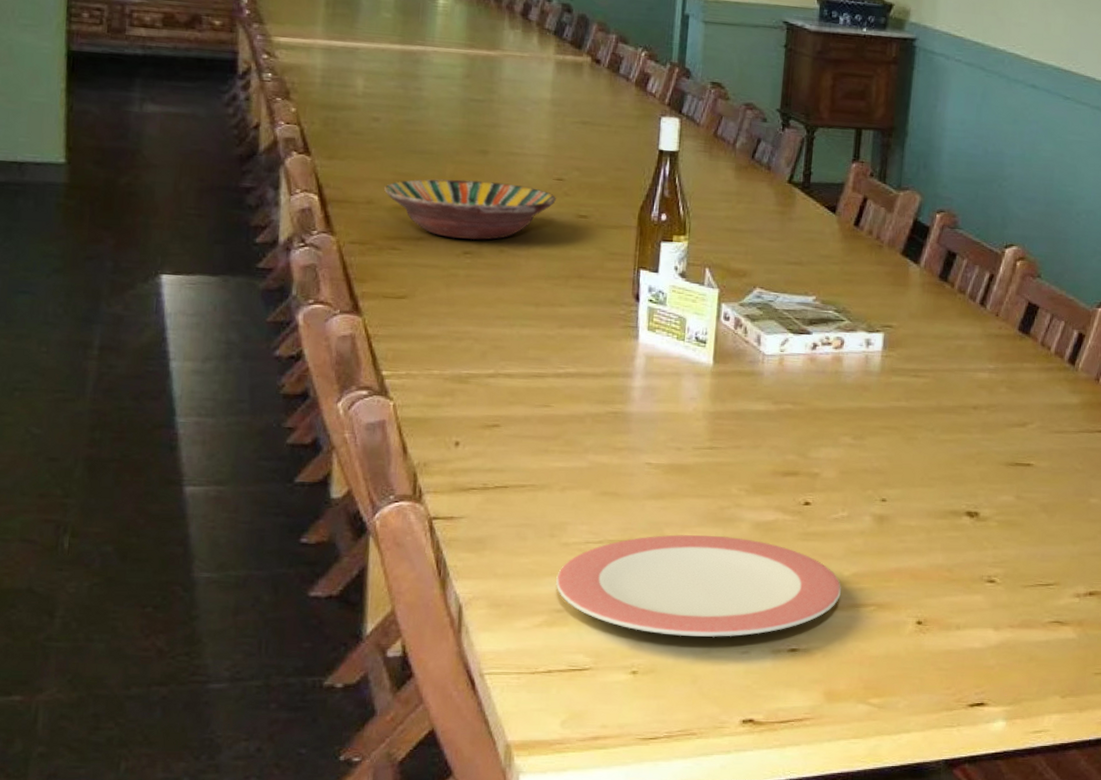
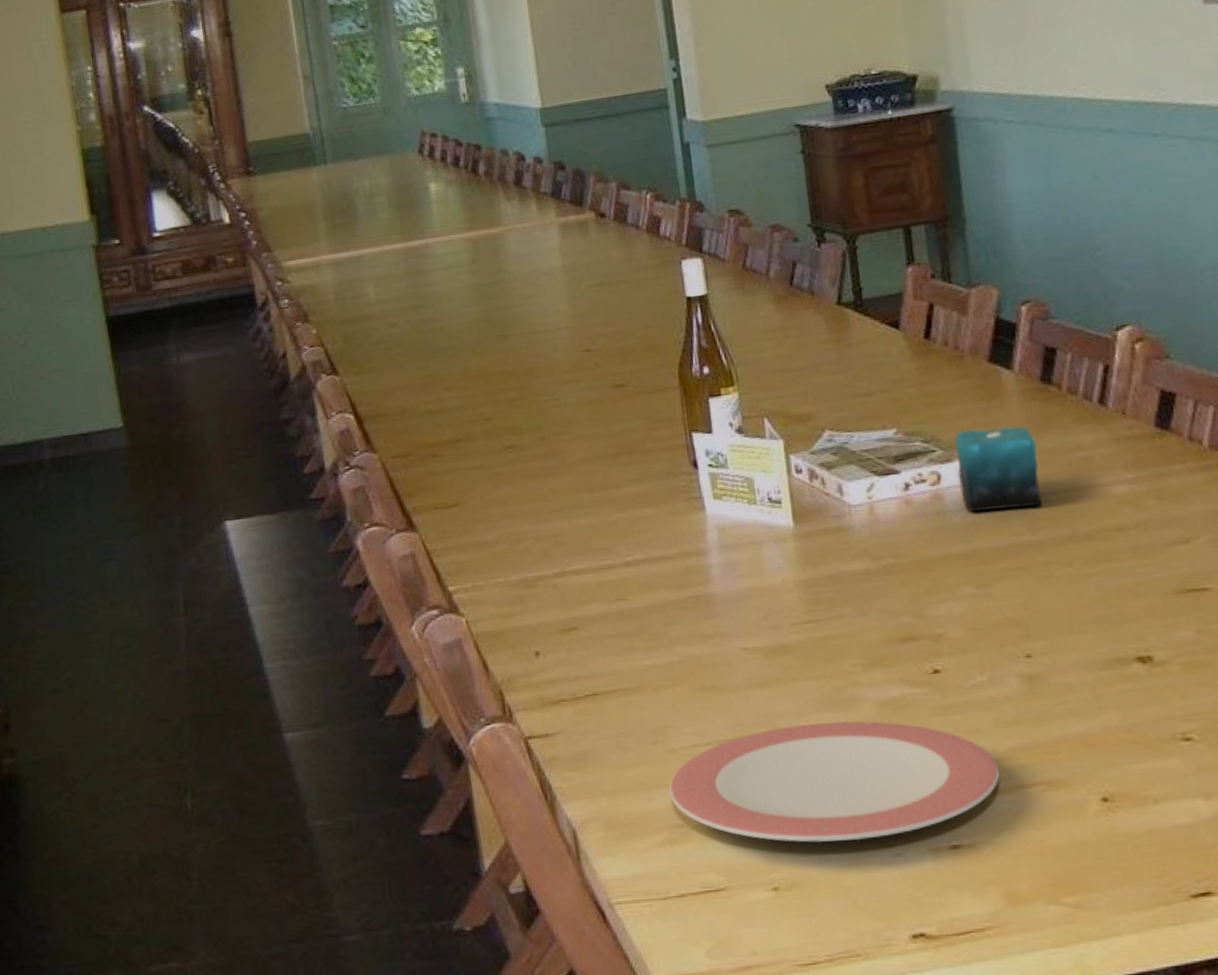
serving bowl: present [384,179,556,240] -> none [415,365,588,435]
candle: none [857,290,925,380] -> present [954,405,1042,513]

